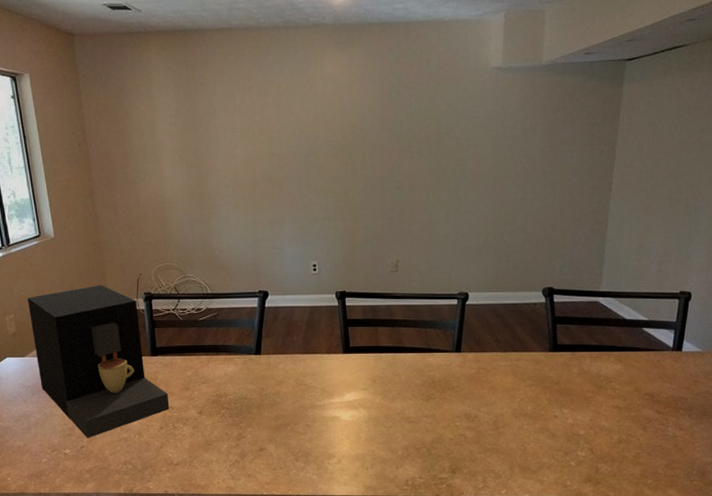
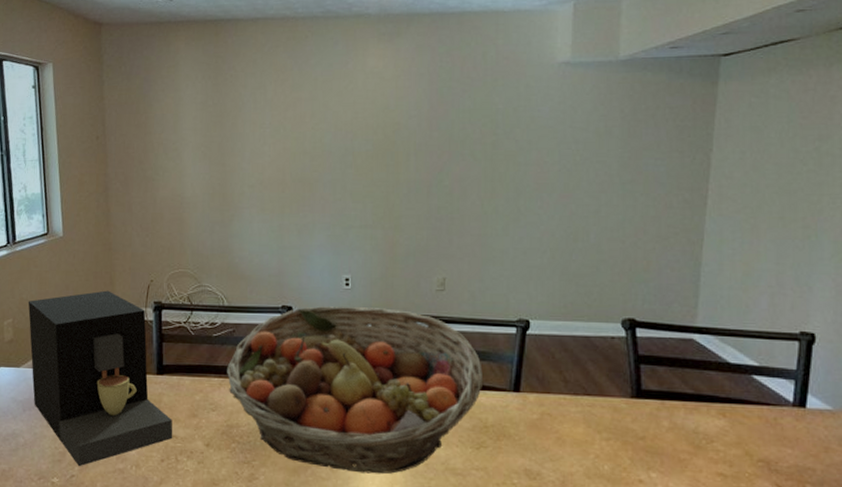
fruit basket: none [213,288,432,426] -> present [227,306,484,475]

